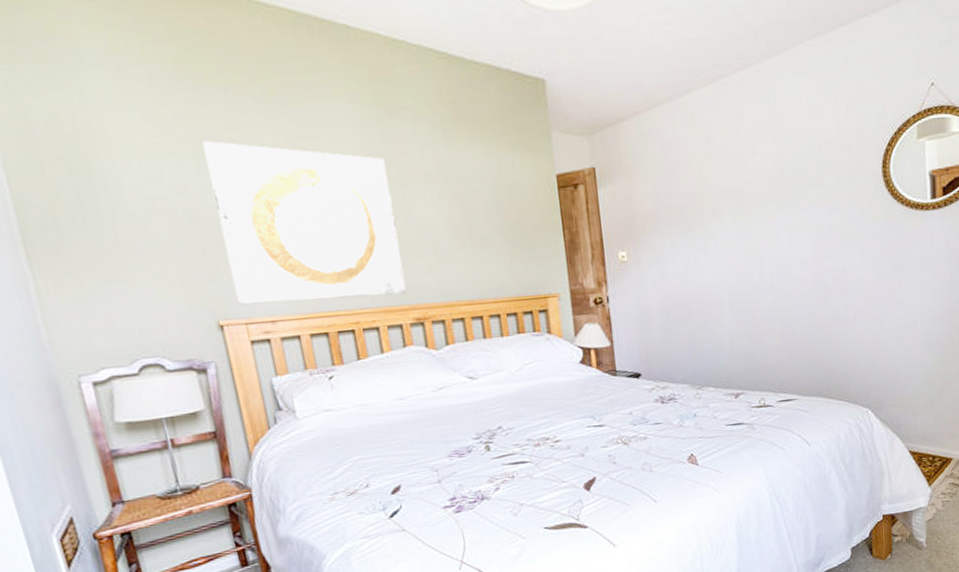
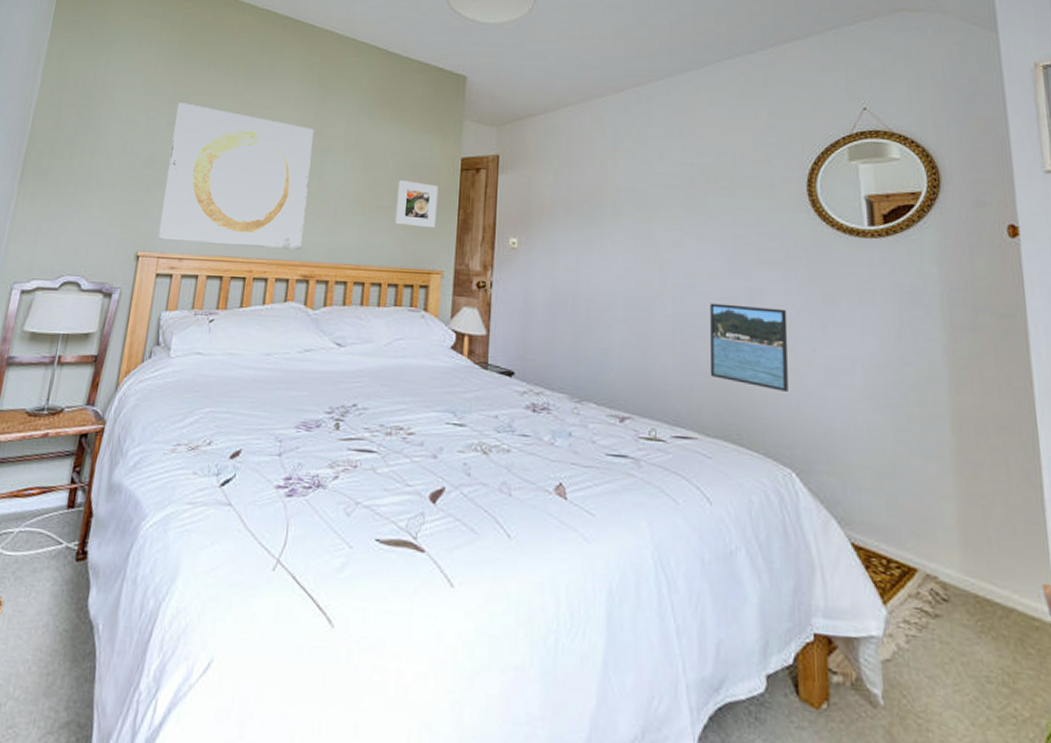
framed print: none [494,205,543,254] -> present [395,180,438,228]
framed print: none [803,282,866,351] -> present [709,303,789,392]

